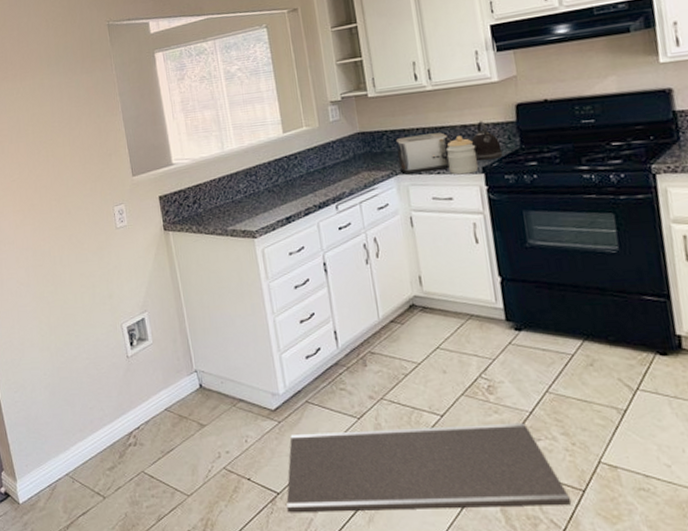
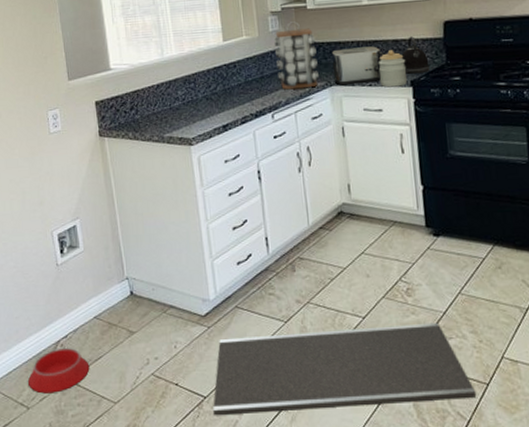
pet bowl: none [104,438,162,484] -> present [28,347,90,394]
spice rack: none [335,110,384,180] -> present [274,21,319,90]

